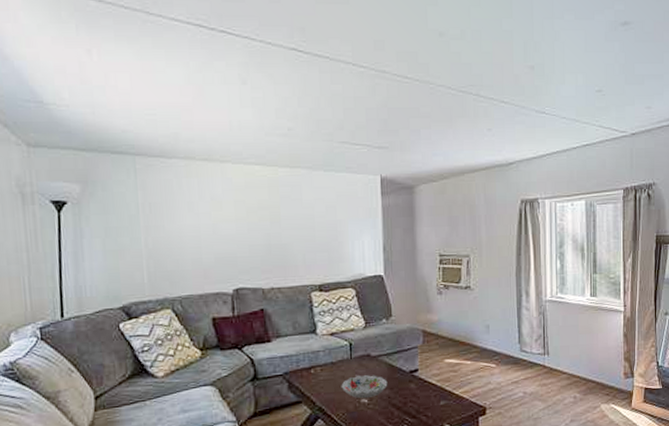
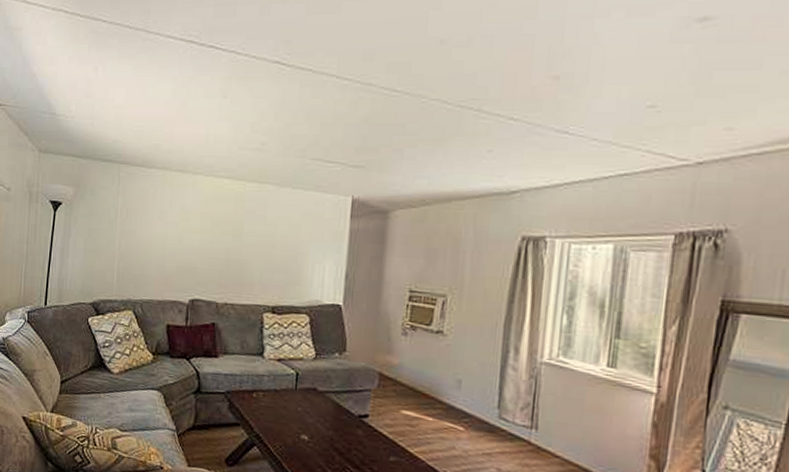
decorative bowl: present [341,375,388,398] -> none [281,409,332,436]

